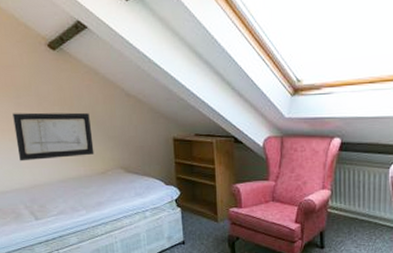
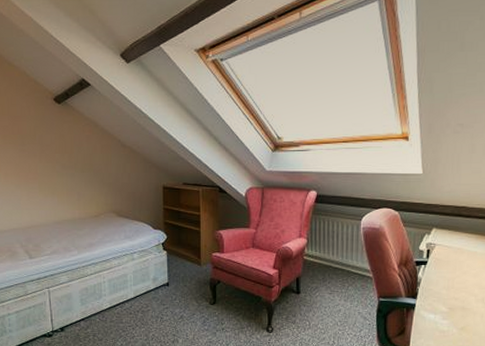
wall art: present [12,112,95,161] -> none [17,159,89,203]

